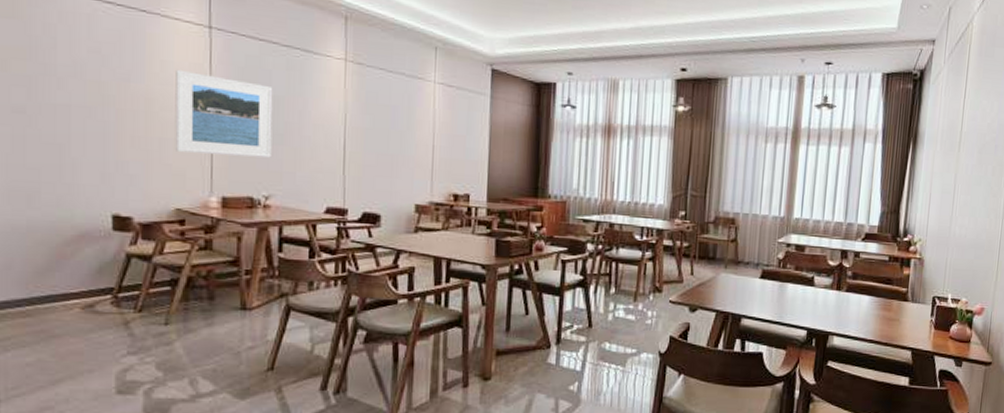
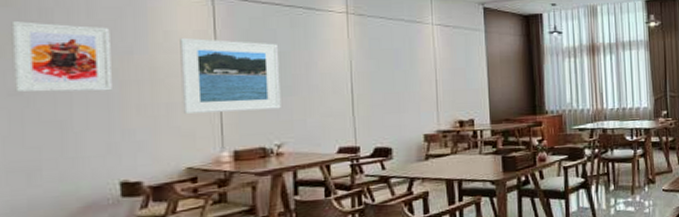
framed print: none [17,35,110,119] -> present [11,21,114,93]

